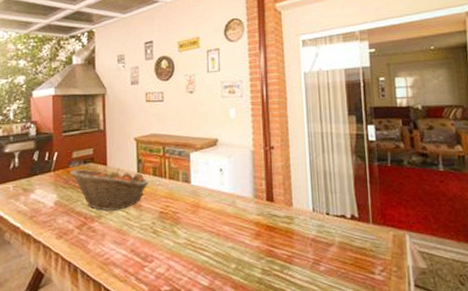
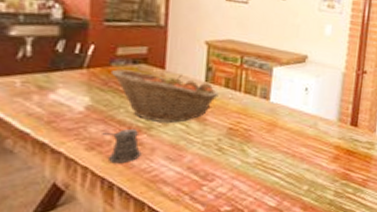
pepper shaker: none [67,218,95,249] -> present [102,128,142,164]

